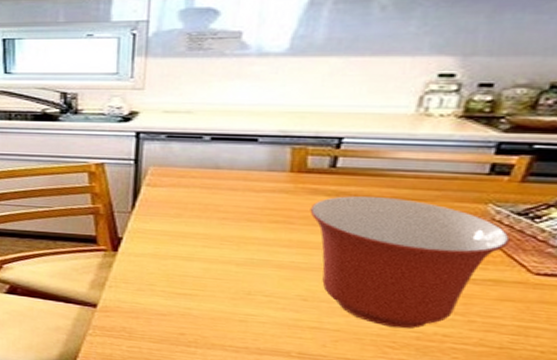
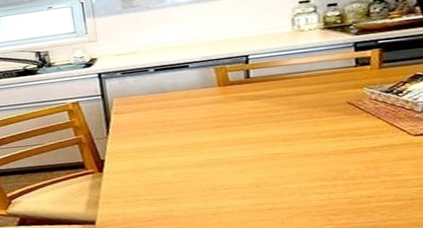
mixing bowl: present [310,196,510,329] -> none [240,94,388,198]

